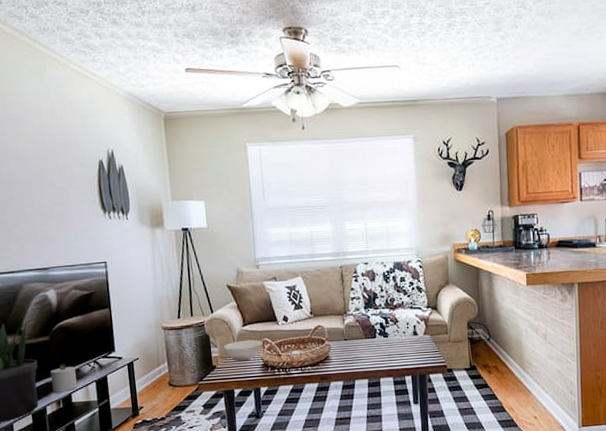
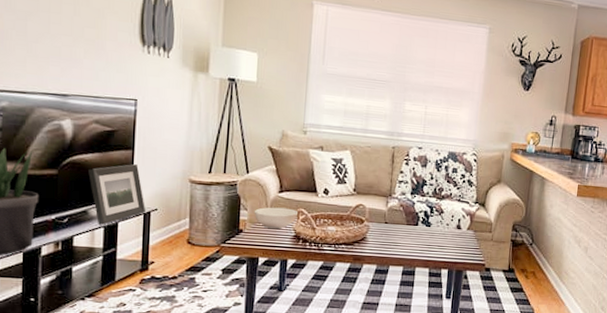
candle: present [50,364,78,393] -> none [51,202,83,234]
picture frame: none [75,321,129,380] -> present [88,164,146,225]

